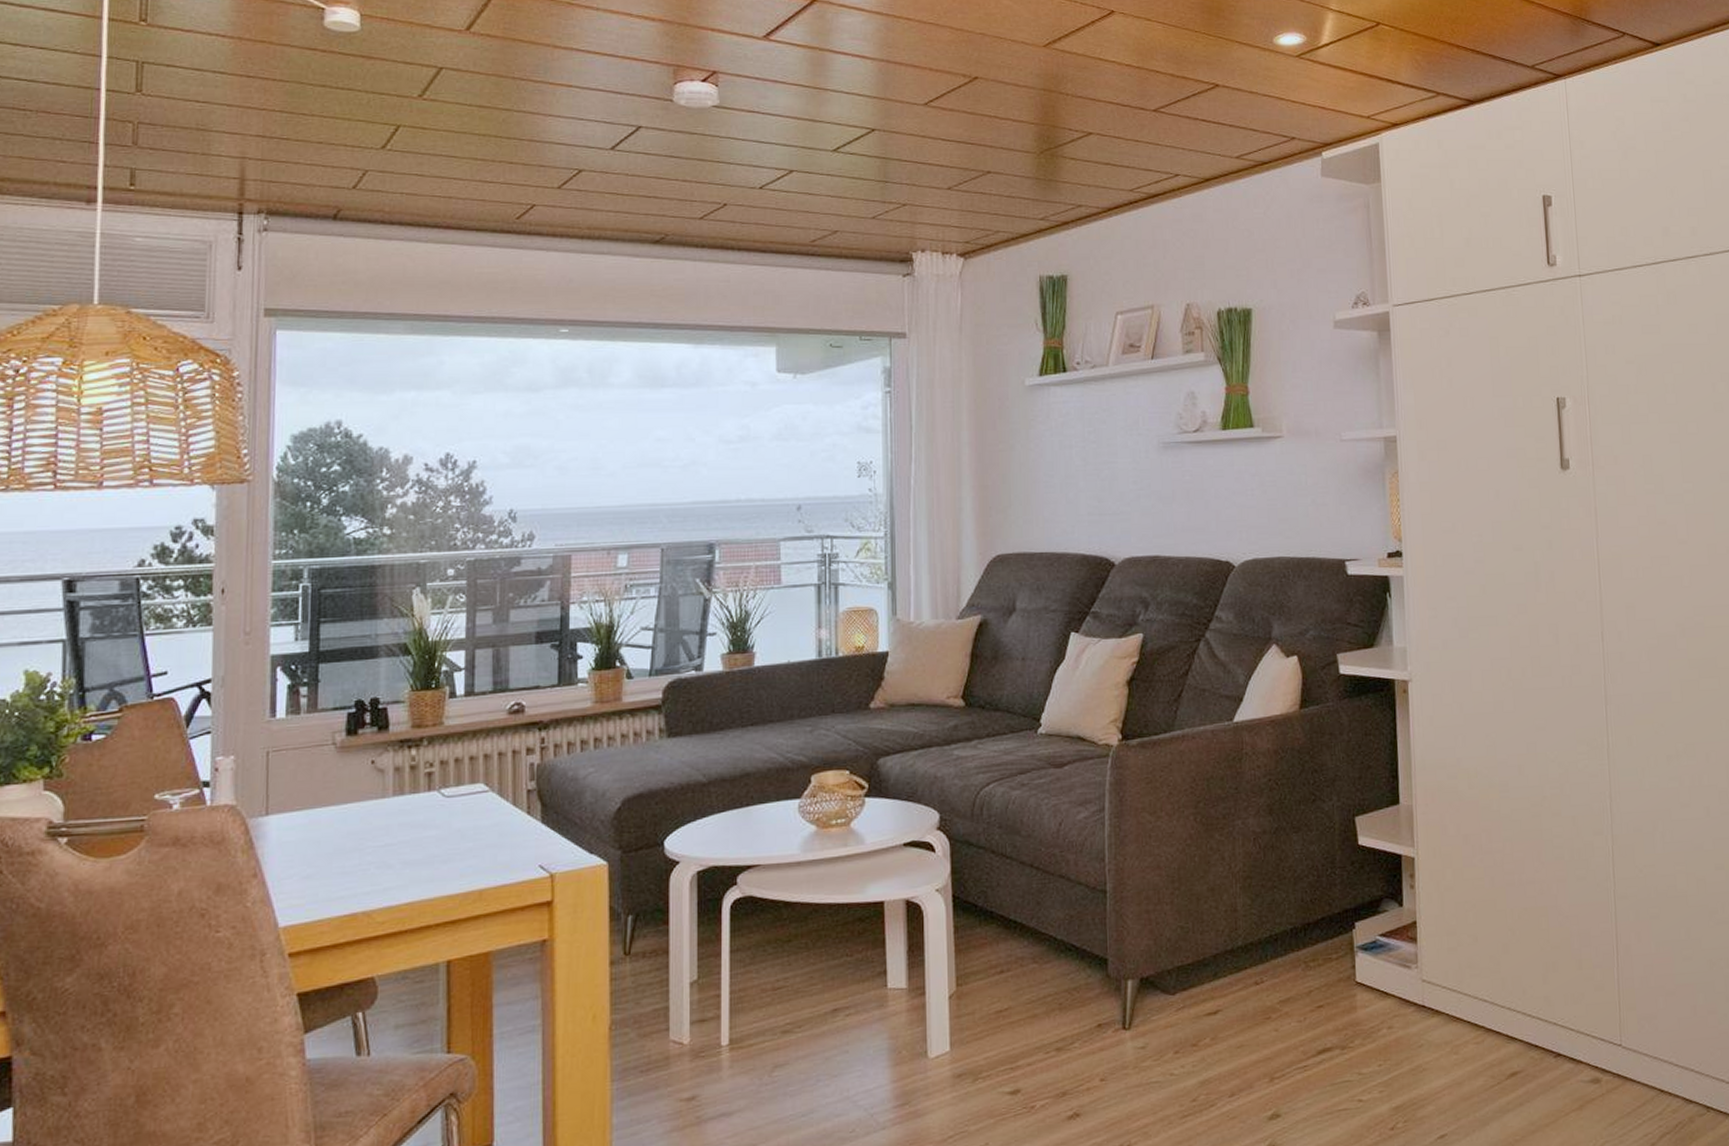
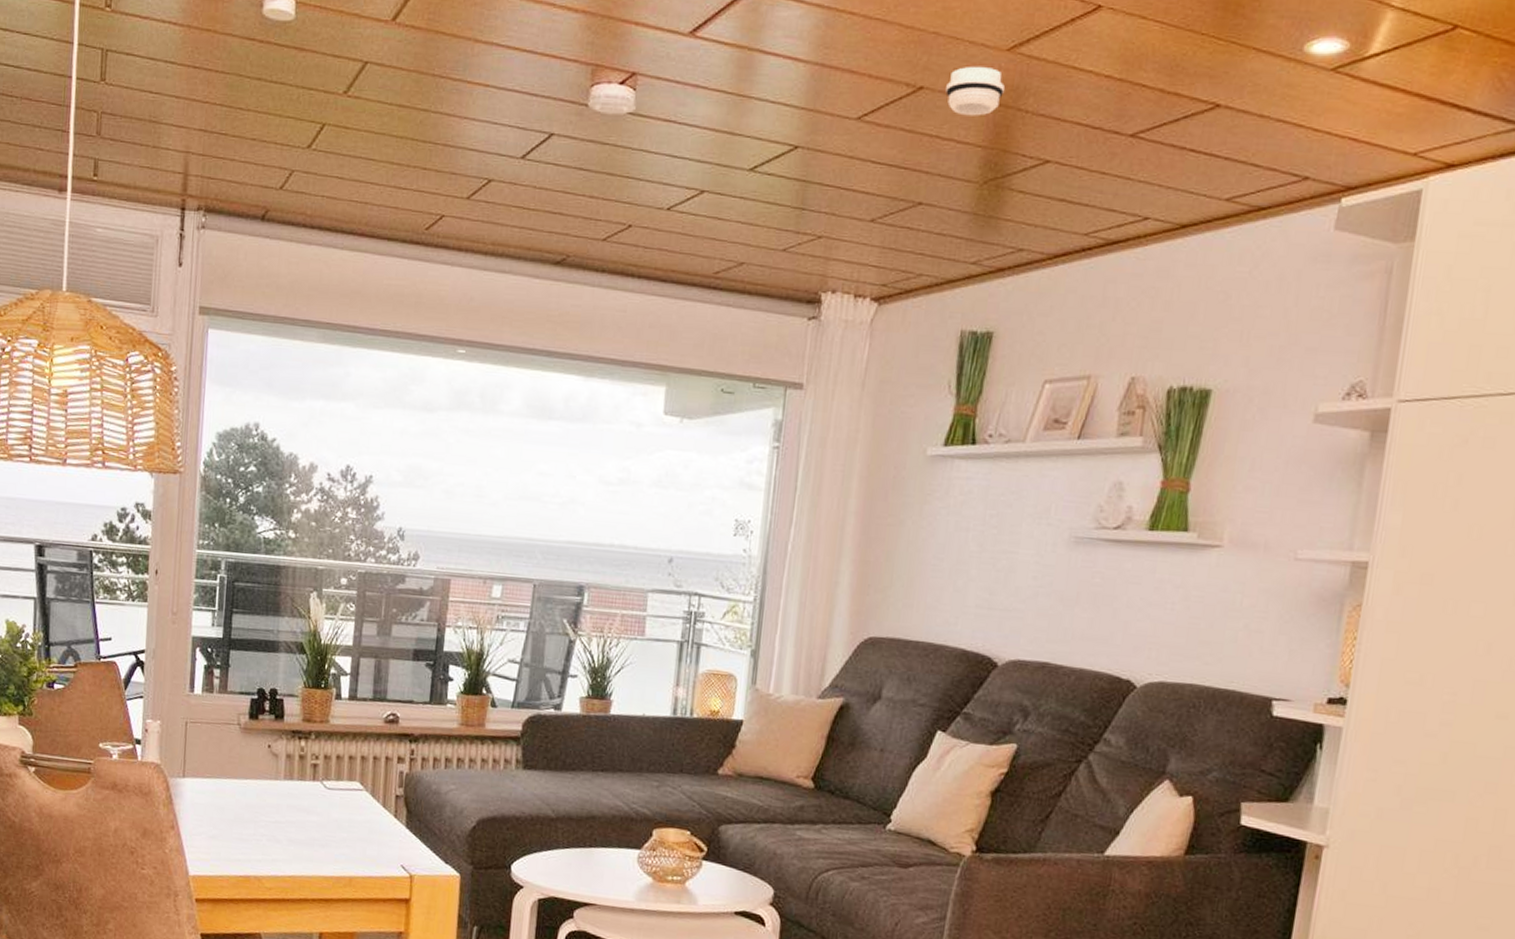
smoke detector: none [997,59,1046,99] -> present [946,66,1005,116]

